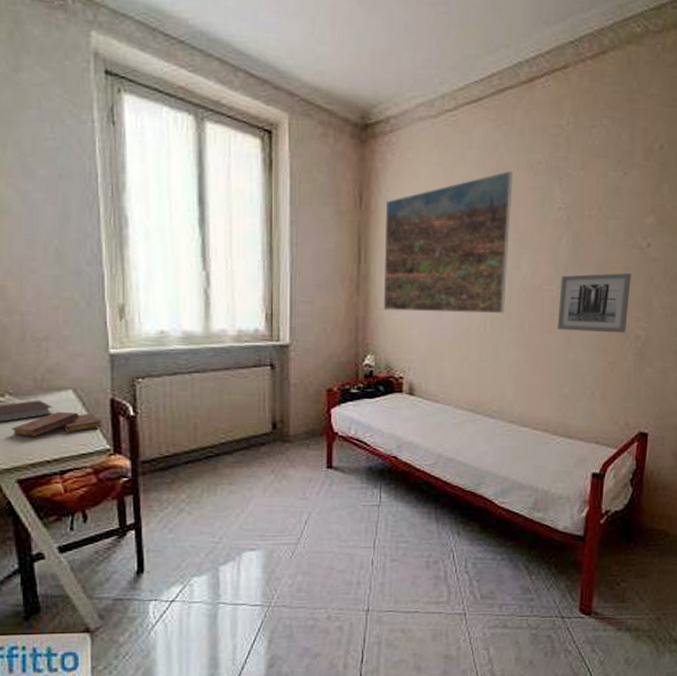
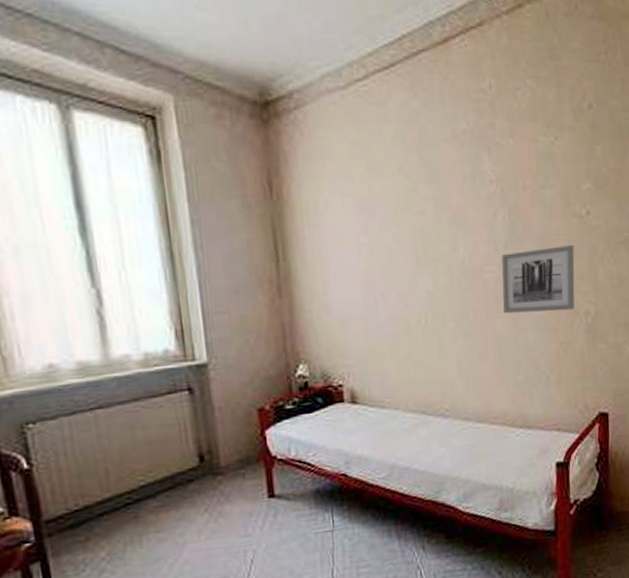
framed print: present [384,171,513,313] -> none [300,144,446,313]

